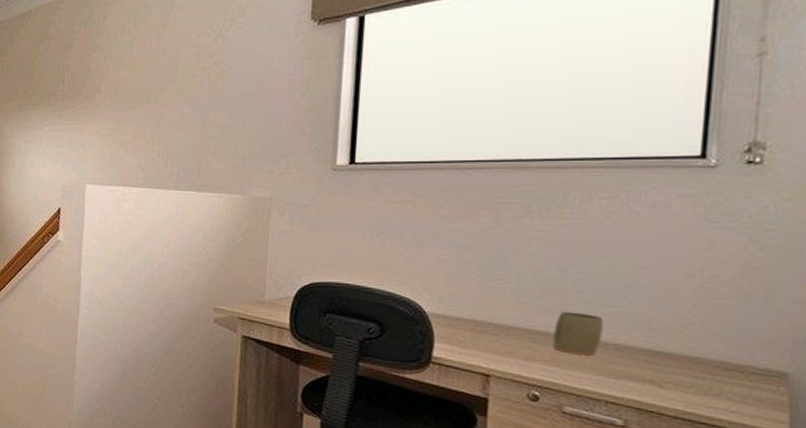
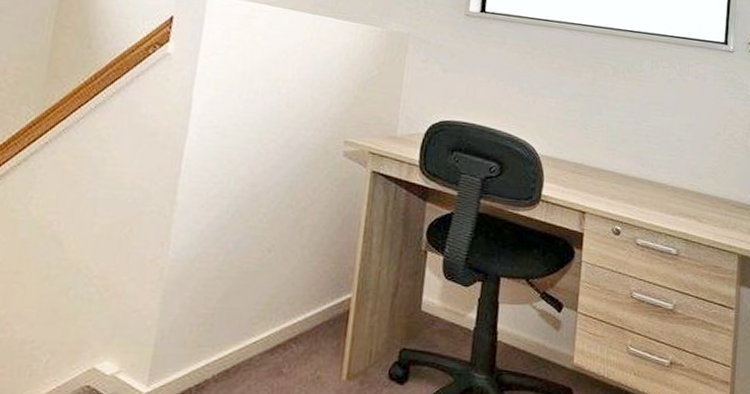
mug: present [552,311,604,356] -> none [630,158,665,196]

